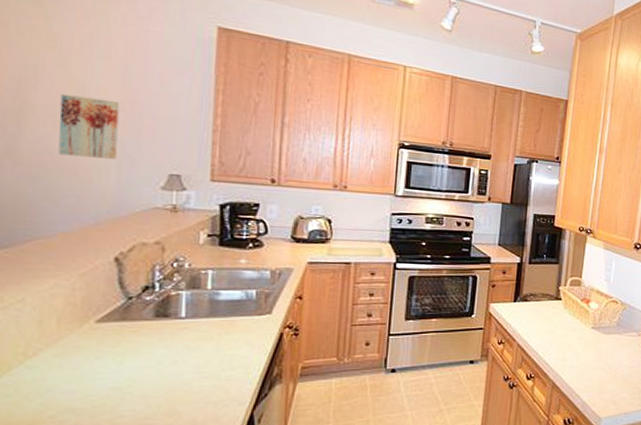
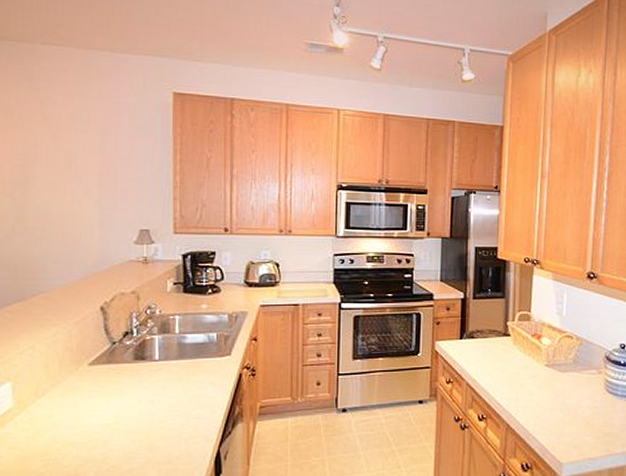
wall art: present [58,94,120,159] -> none [53,166,99,219]

